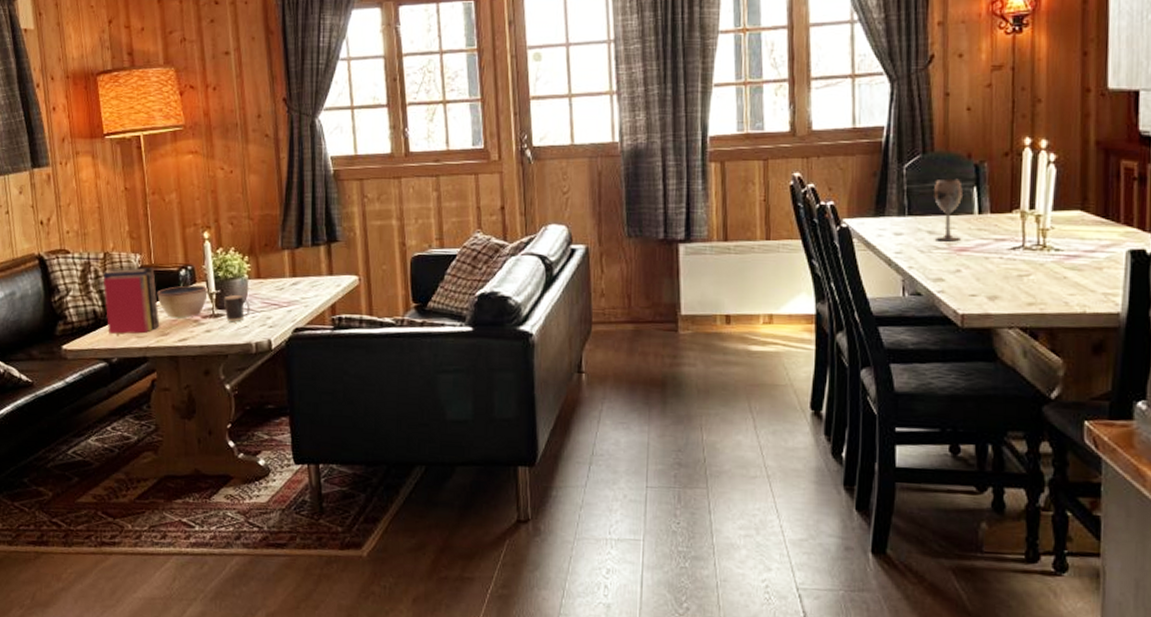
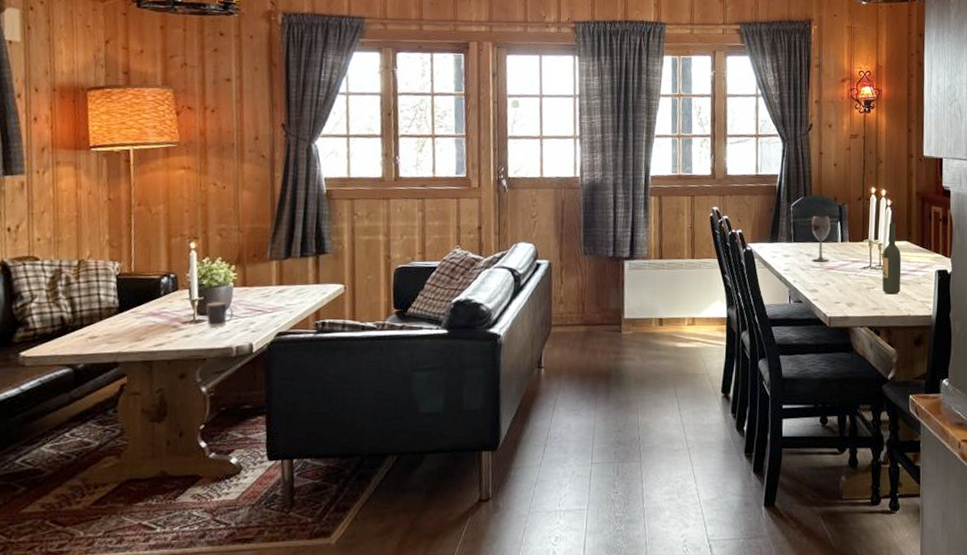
books: present [103,266,160,335] -> none [74,274,136,341]
bowl: present [157,285,208,318] -> none [134,292,190,324]
wine bottle: none [1041,185,1072,284] -> present [882,223,902,295]

